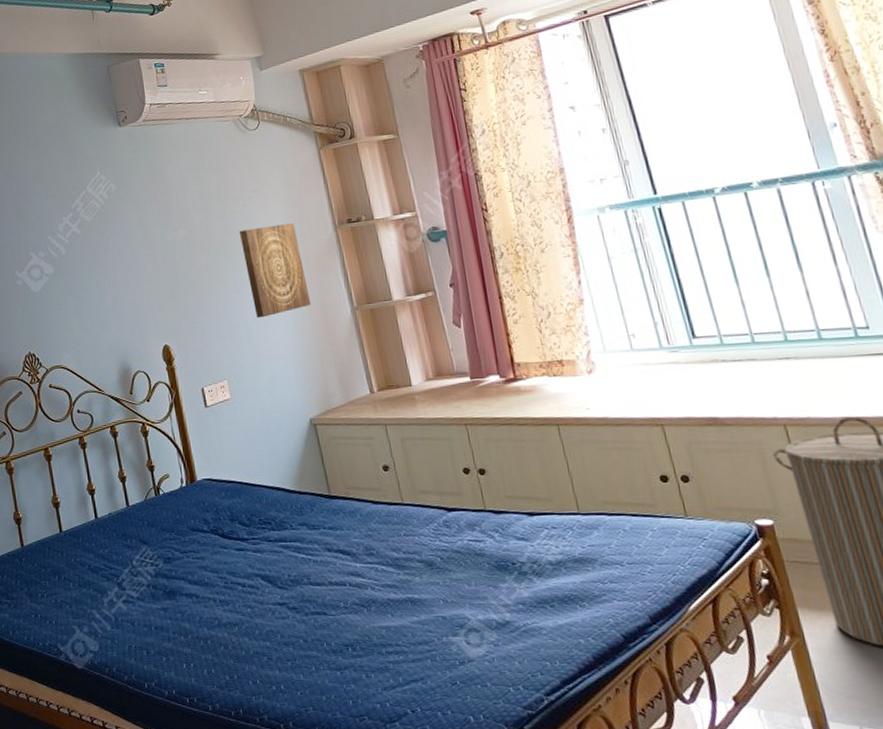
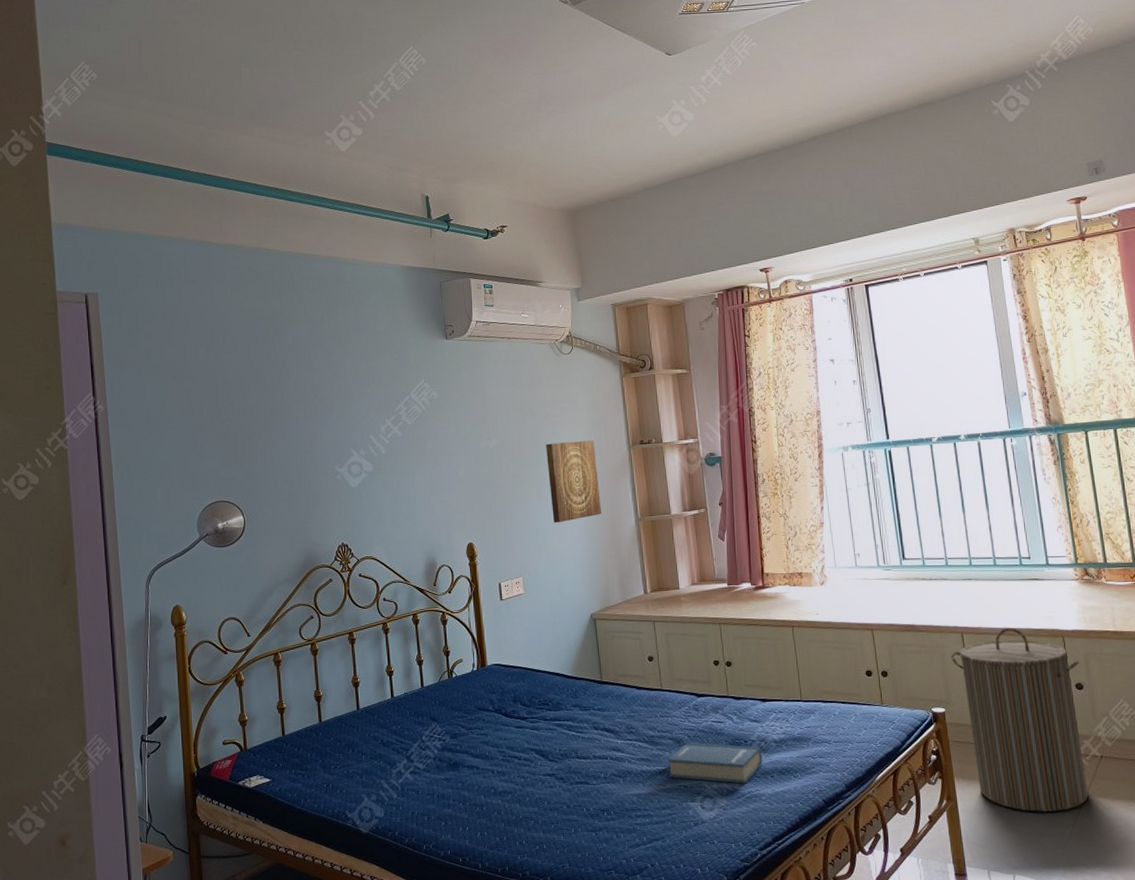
book: none [419,565,538,615] -> present [668,742,763,784]

